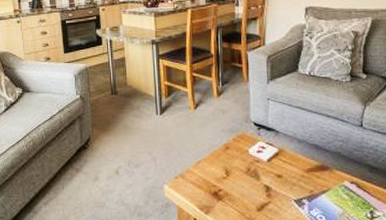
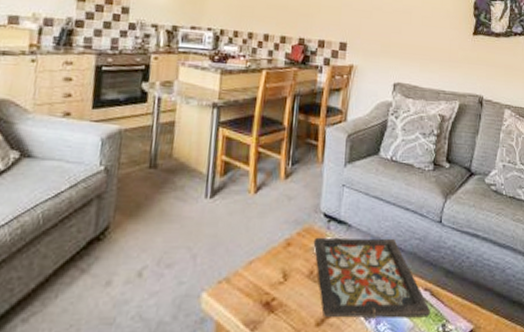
decorative tray: none [247,141,358,206] -> present [313,237,430,319]

